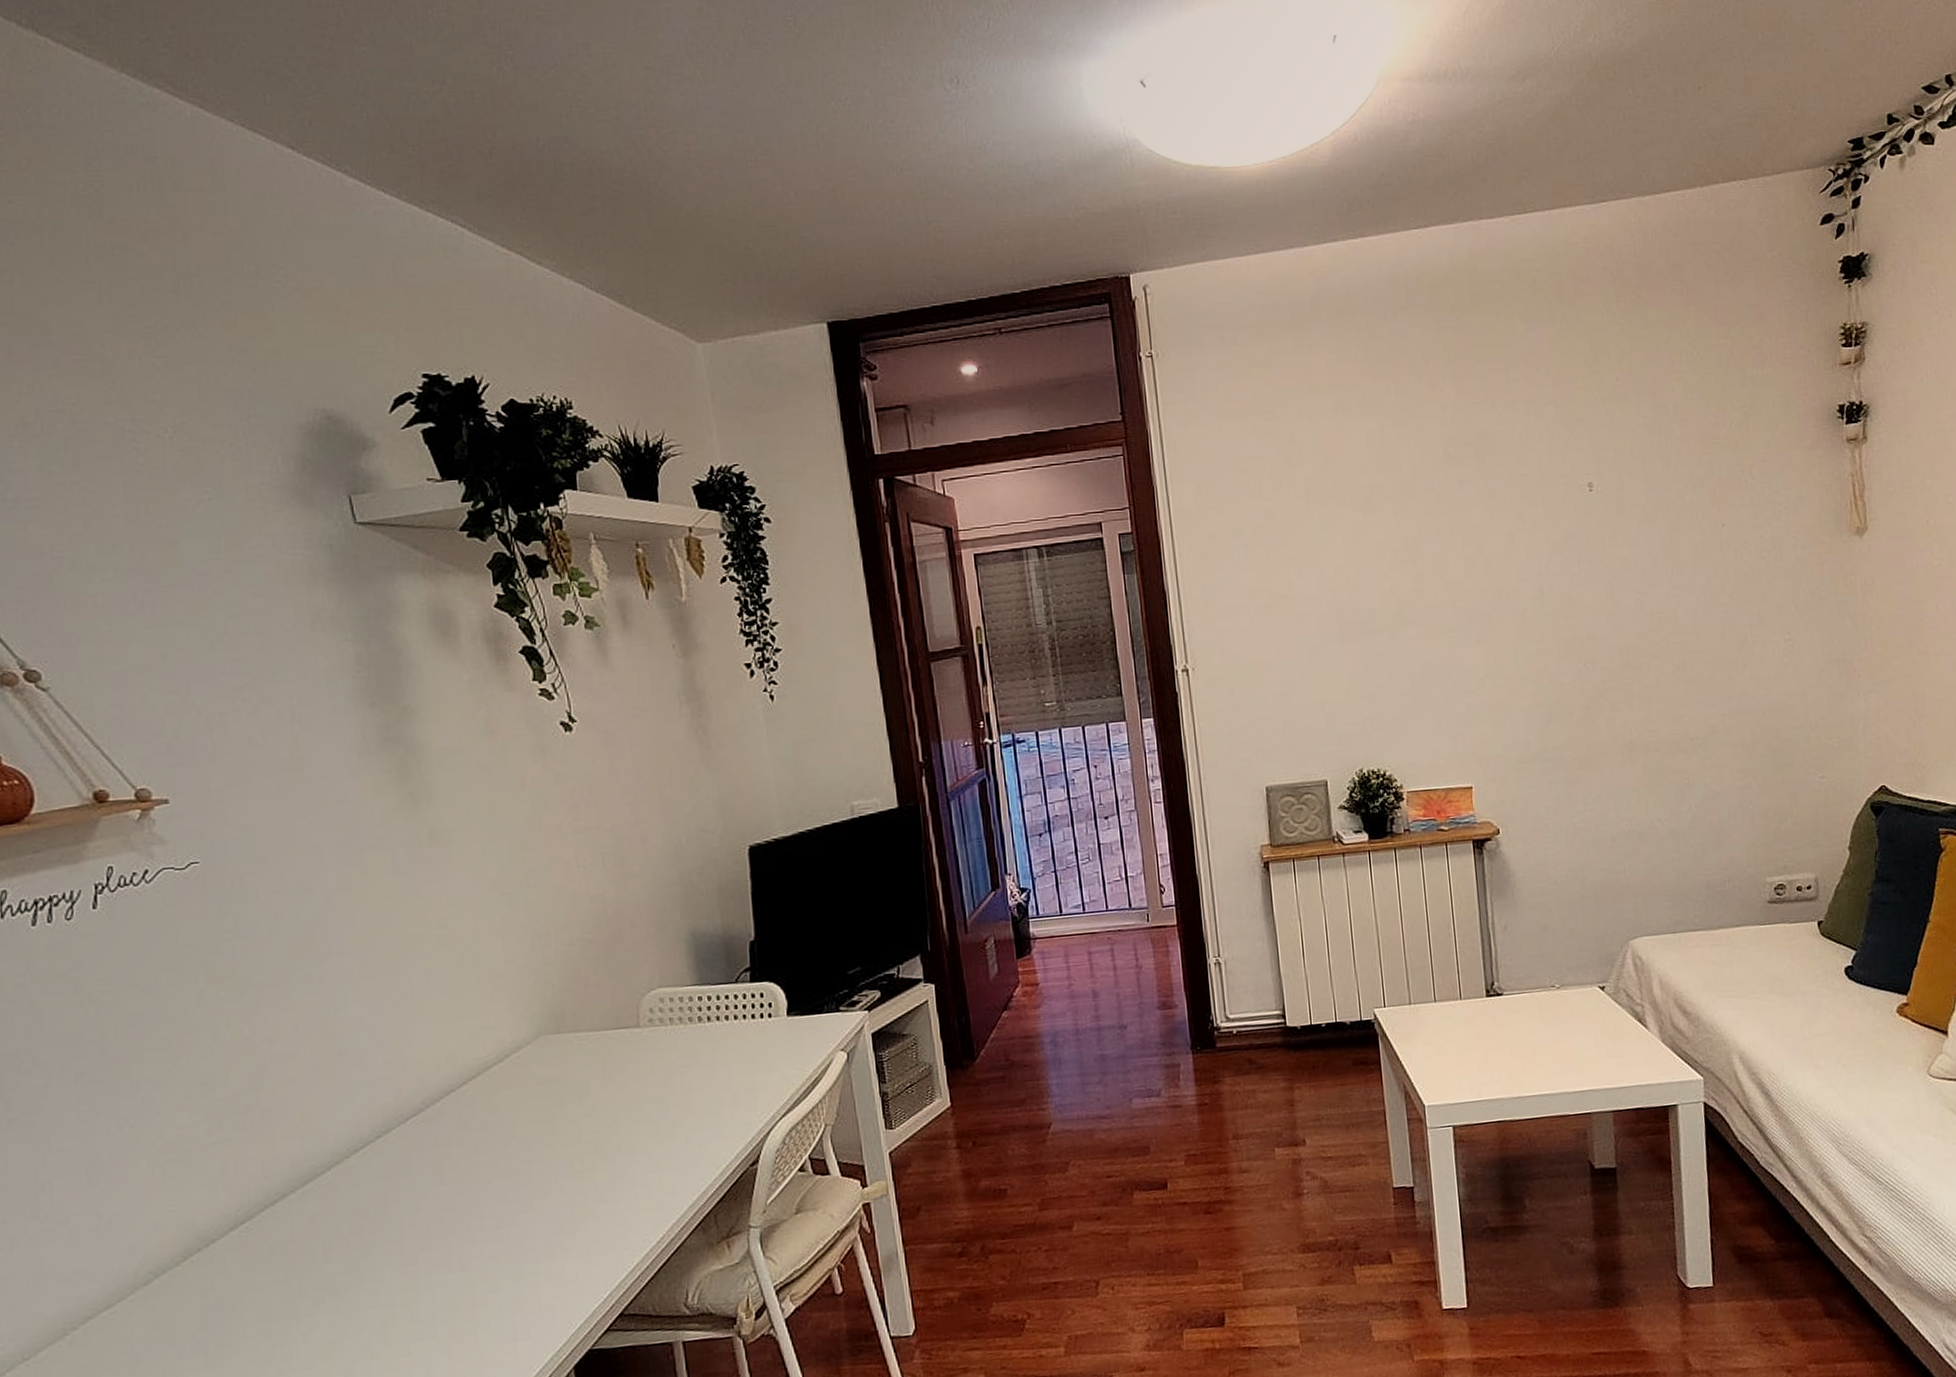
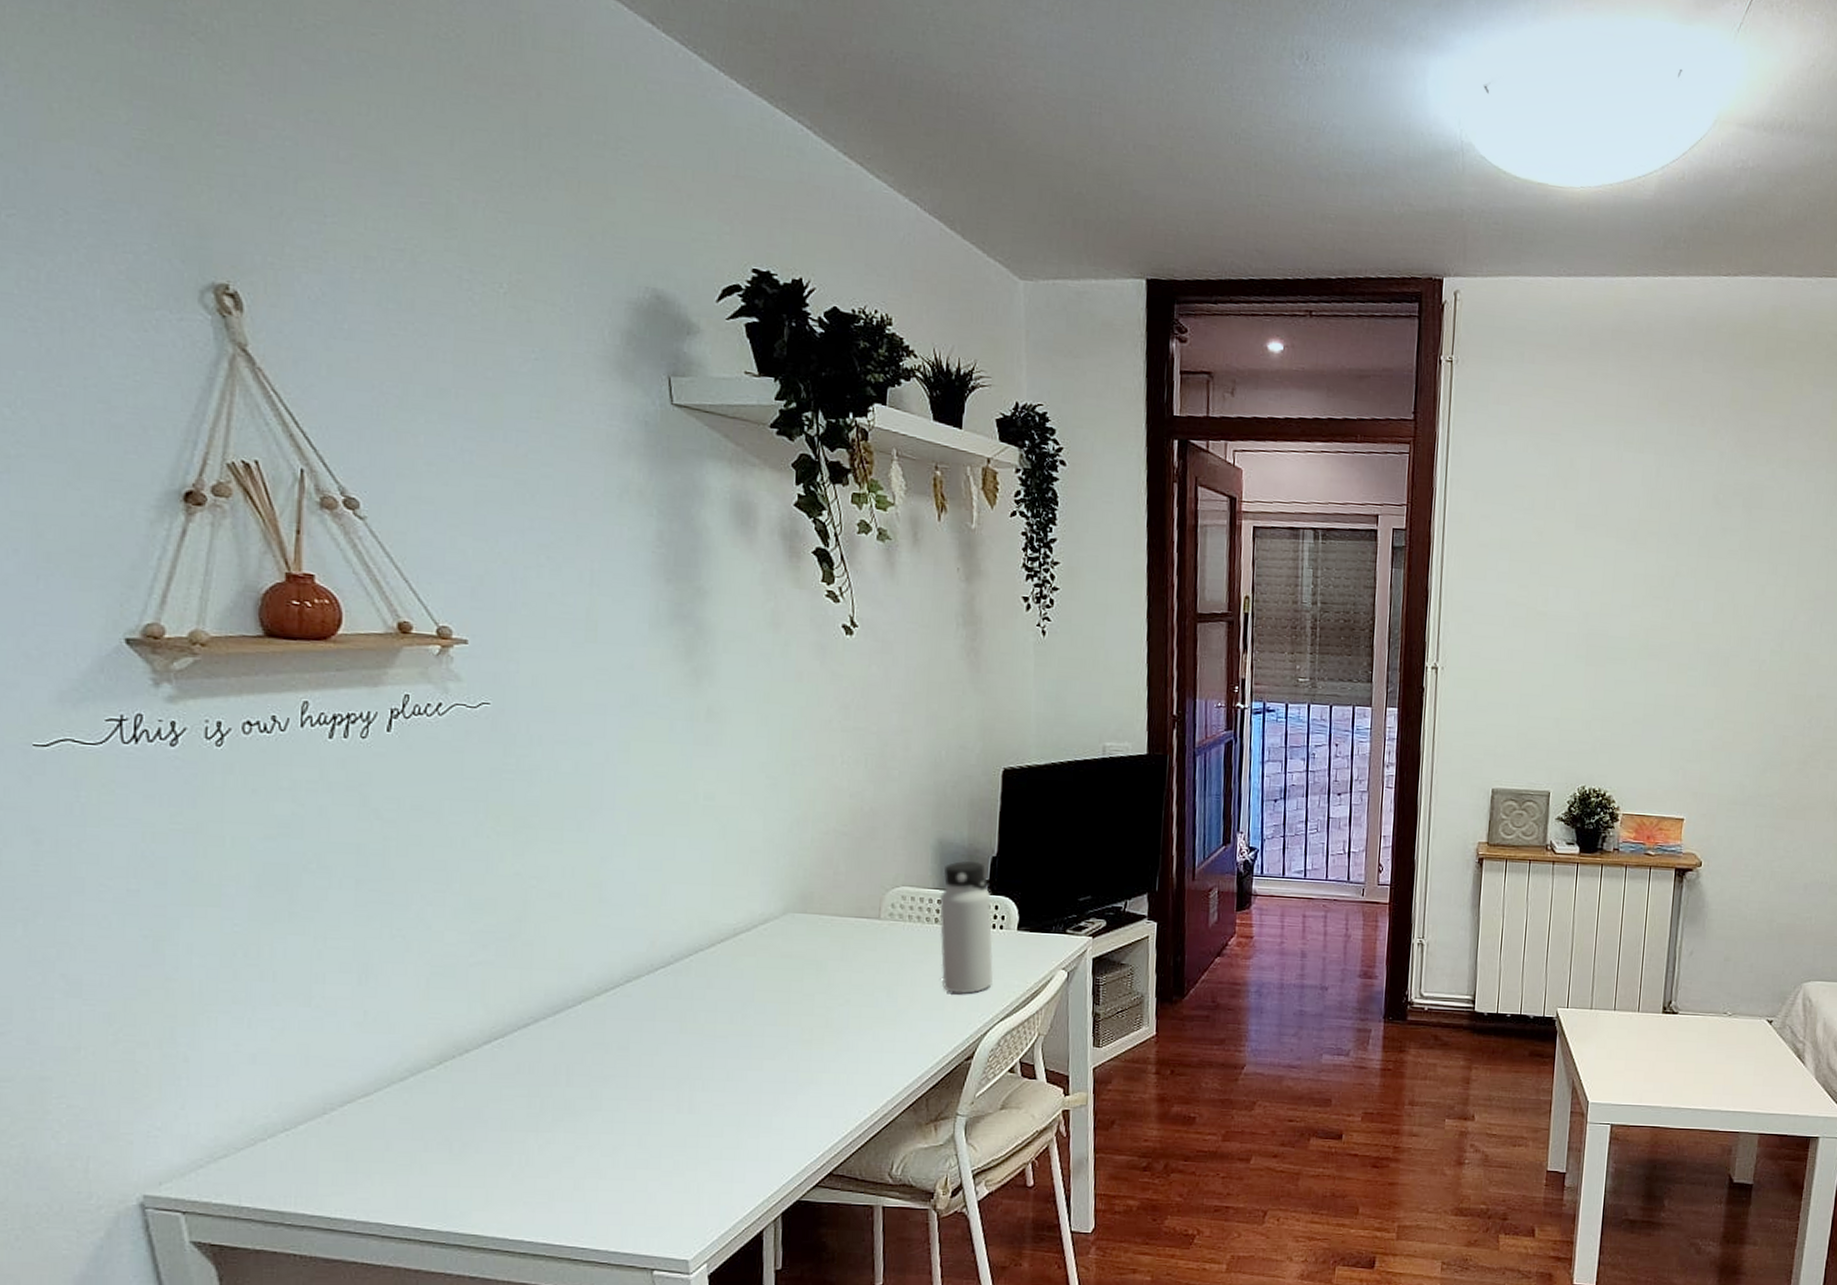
water bottle: none [699,950,768,1096] -> present [938,860,993,995]

